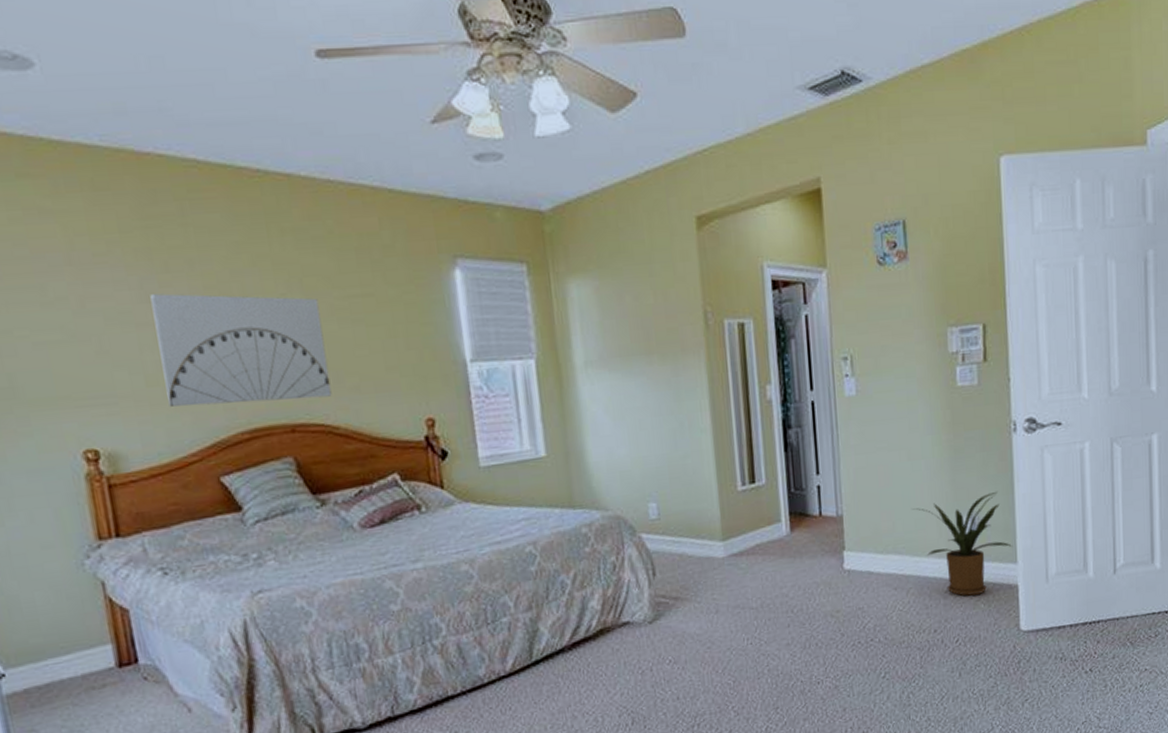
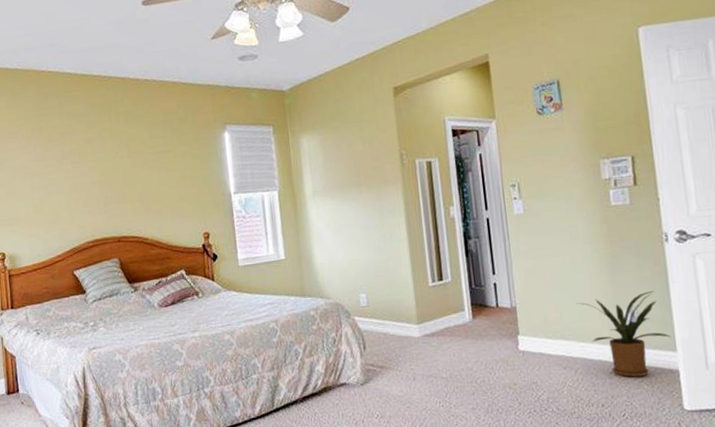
wall art: present [150,293,332,407] -> none [40,154,144,226]

